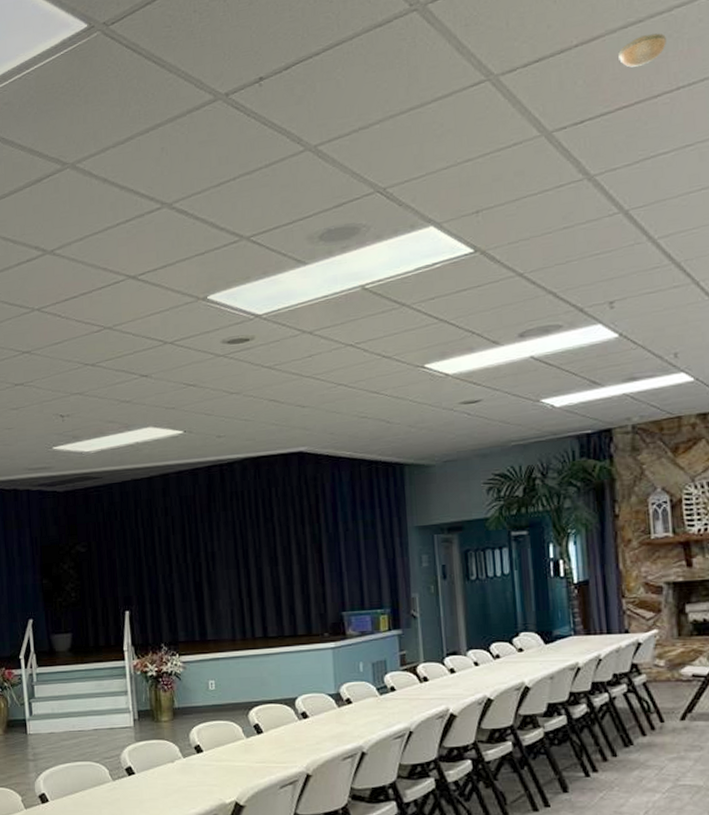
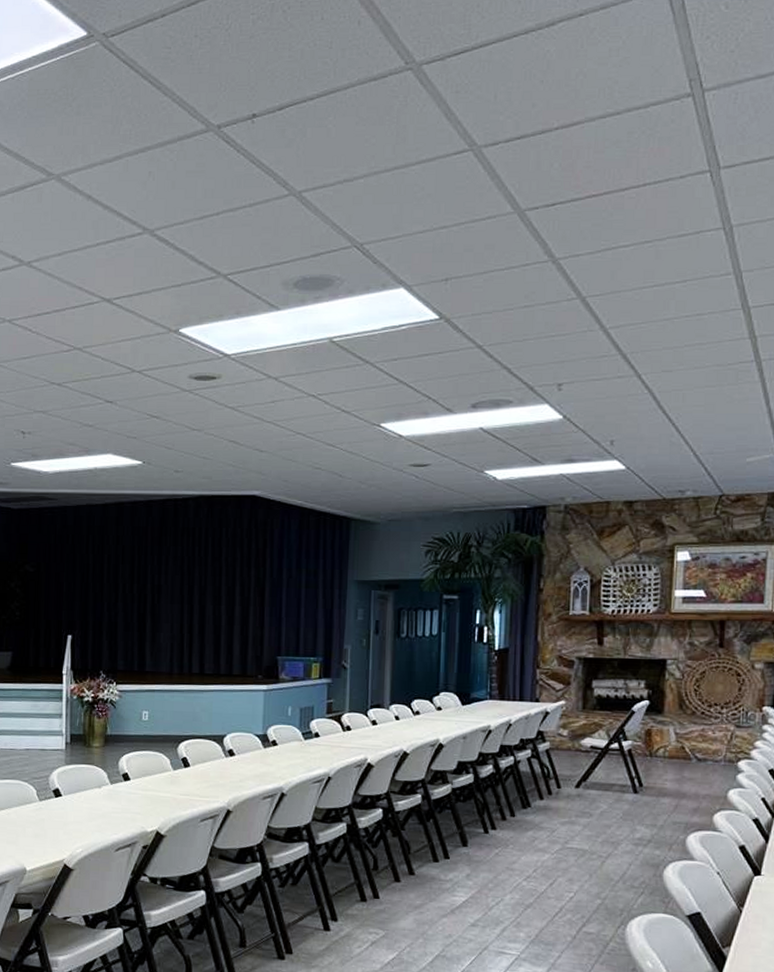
smoke detector: present [618,33,666,68] -> none [594,128,639,158]

